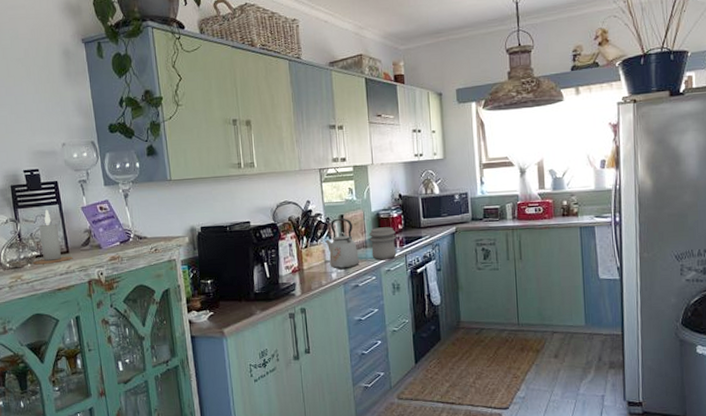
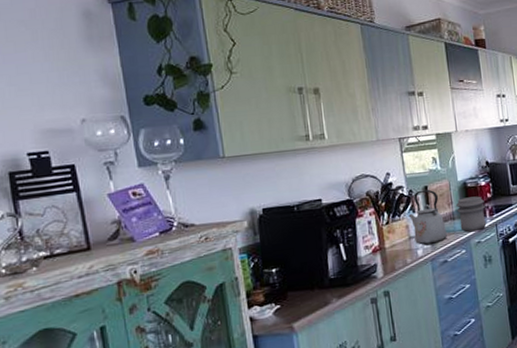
candle: present [33,209,73,265] -> none [39,199,97,268]

